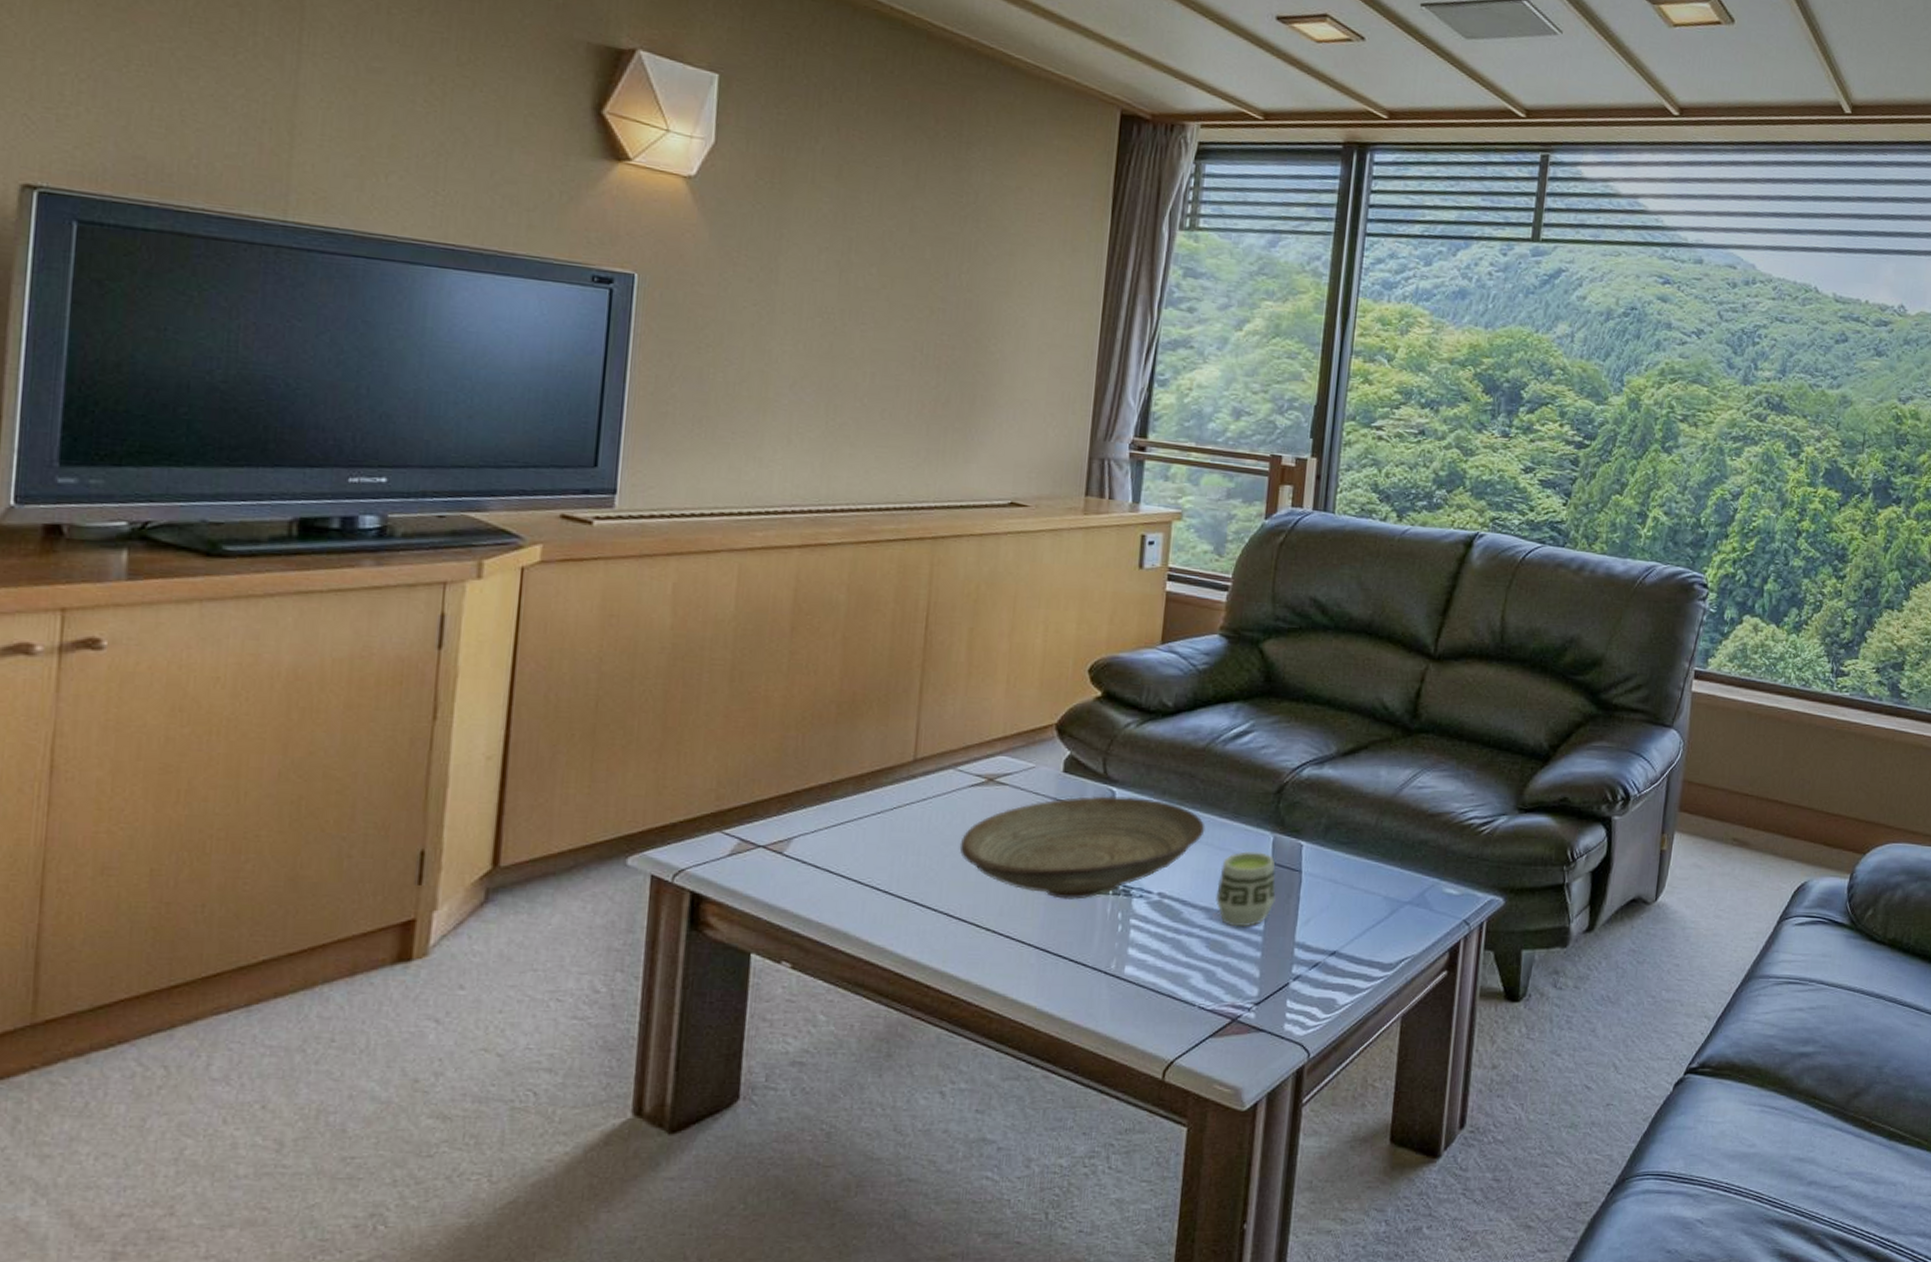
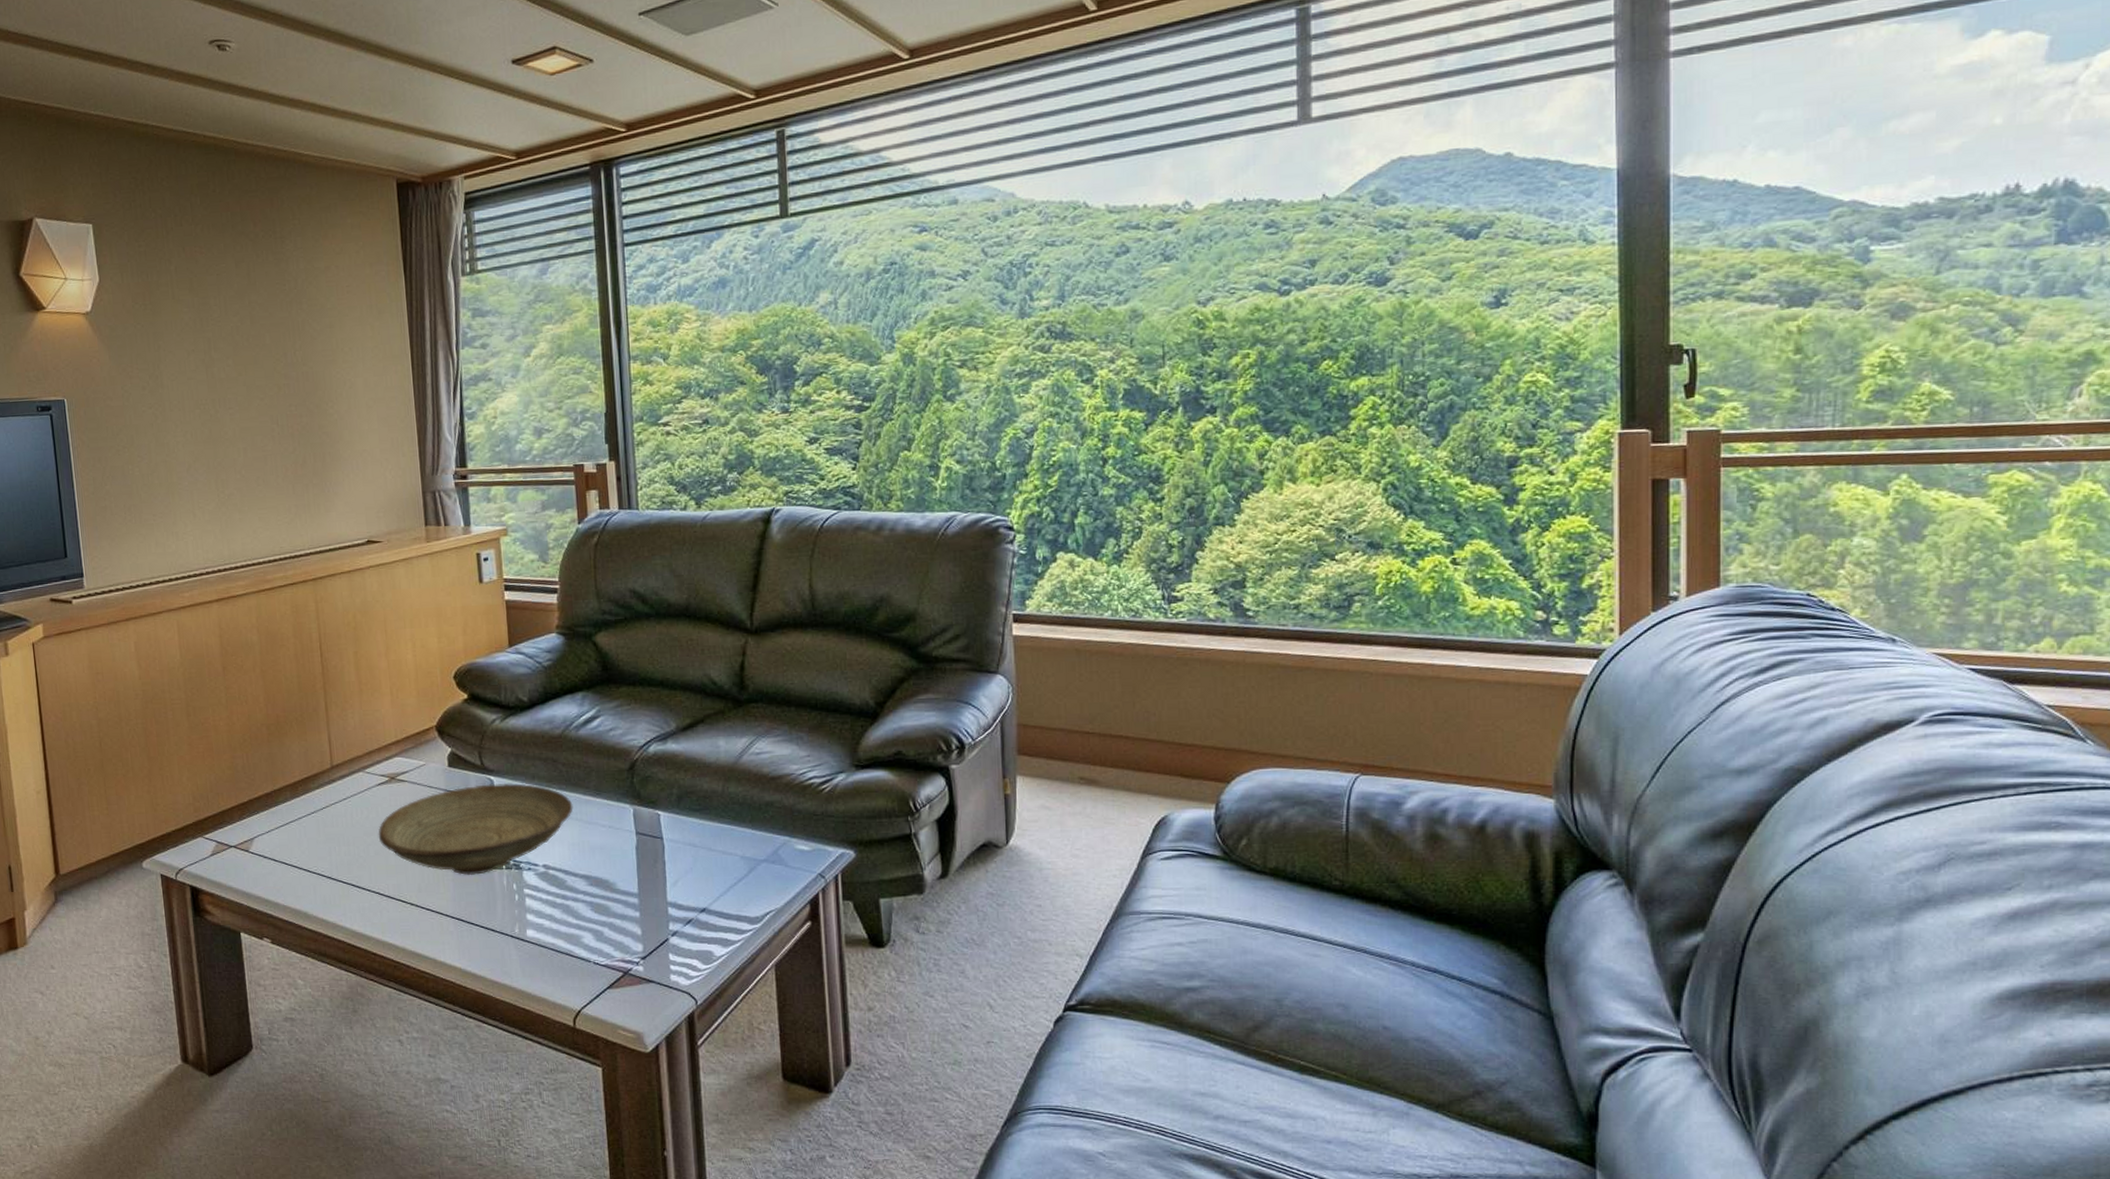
cup: present [1216,851,1277,926] -> none [592,823,644,890]

